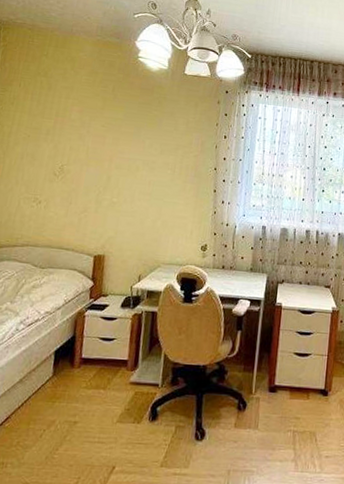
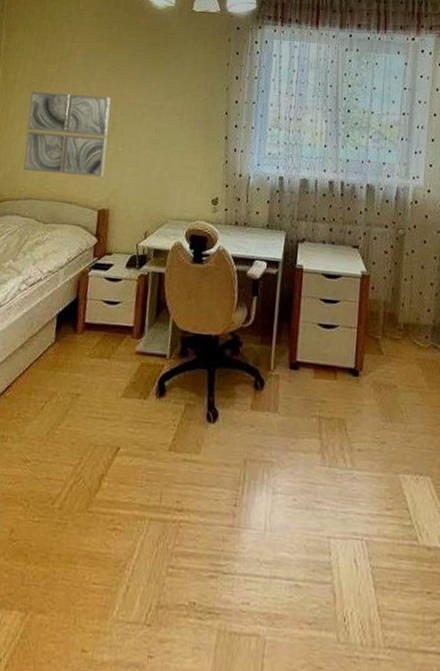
wall art: none [20,143,106,226] -> present [23,90,111,177]

